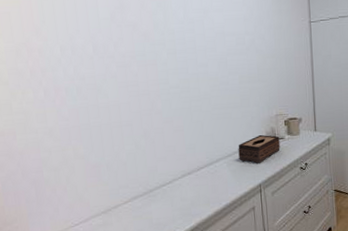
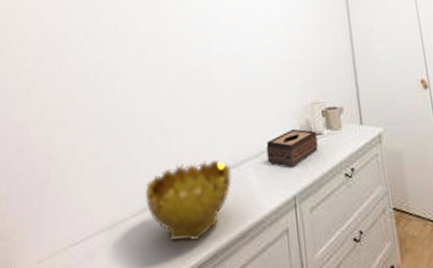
decorative bowl: none [134,159,209,220] -> present [145,159,231,242]

